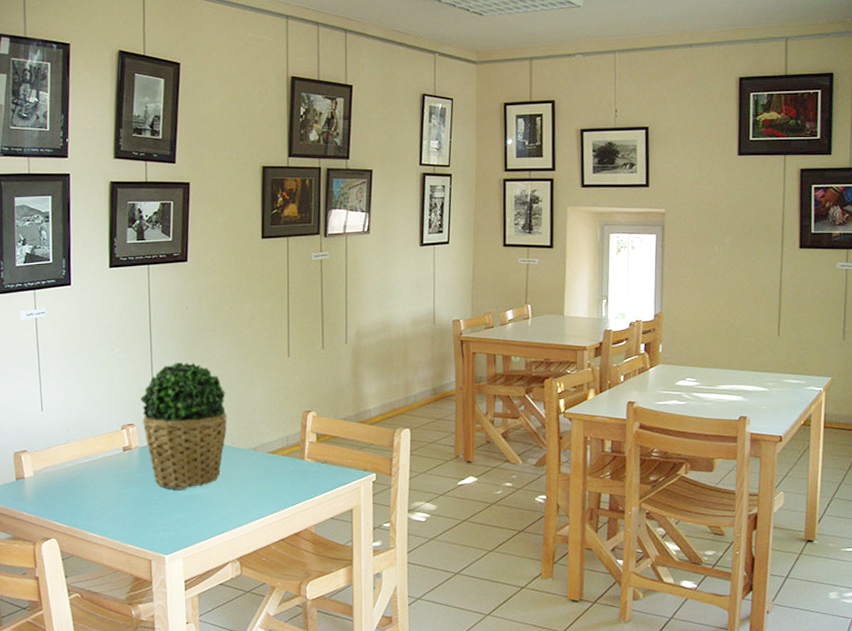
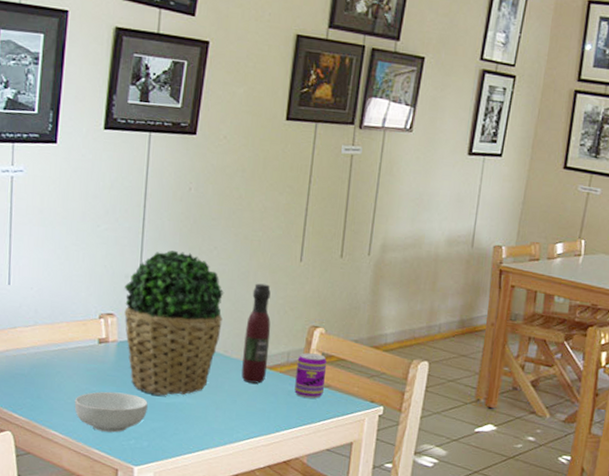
cereal bowl: none [107,491,171,528] -> present [74,391,148,433]
wine bottle: none [248,380,271,468] -> present [241,283,271,384]
beverage can: none [296,435,322,475] -> present [294,352,327,399]

